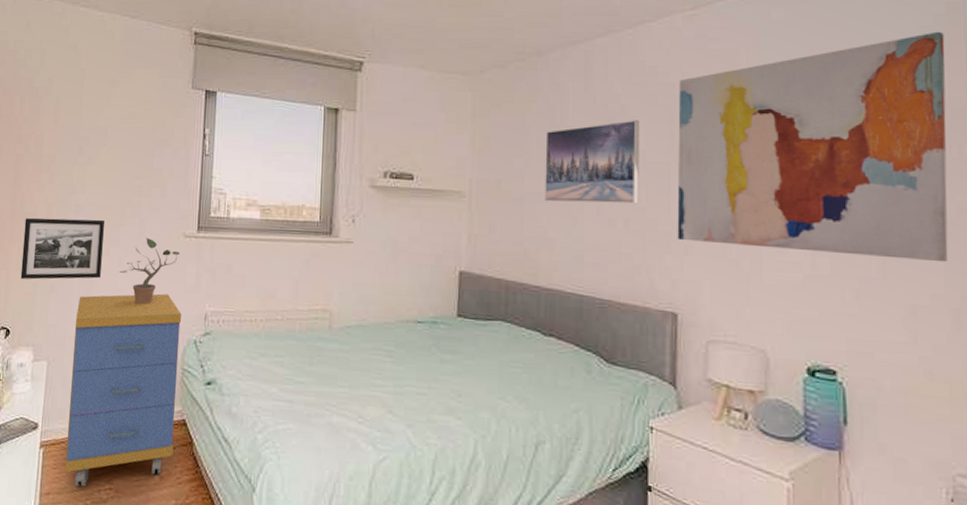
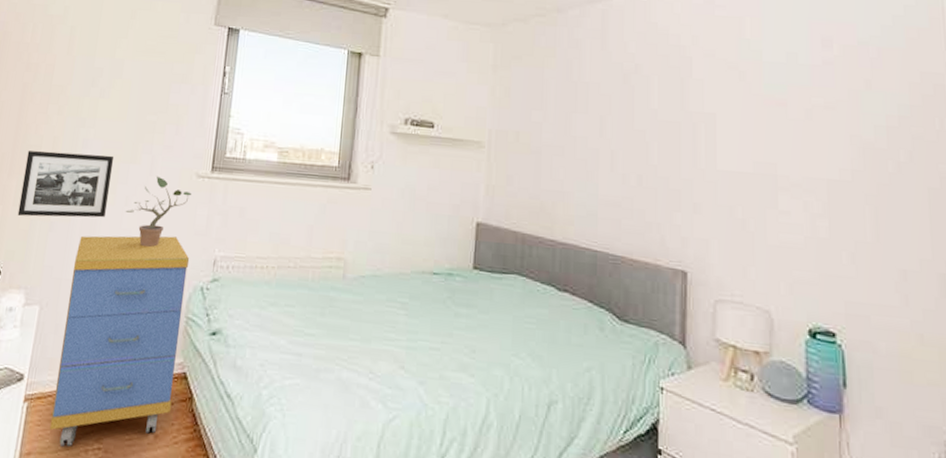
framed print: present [545,120,639,204] -> none [562,79,652,161]
wall art: present [677,31,949,263] -> none [687,11,935,229]

